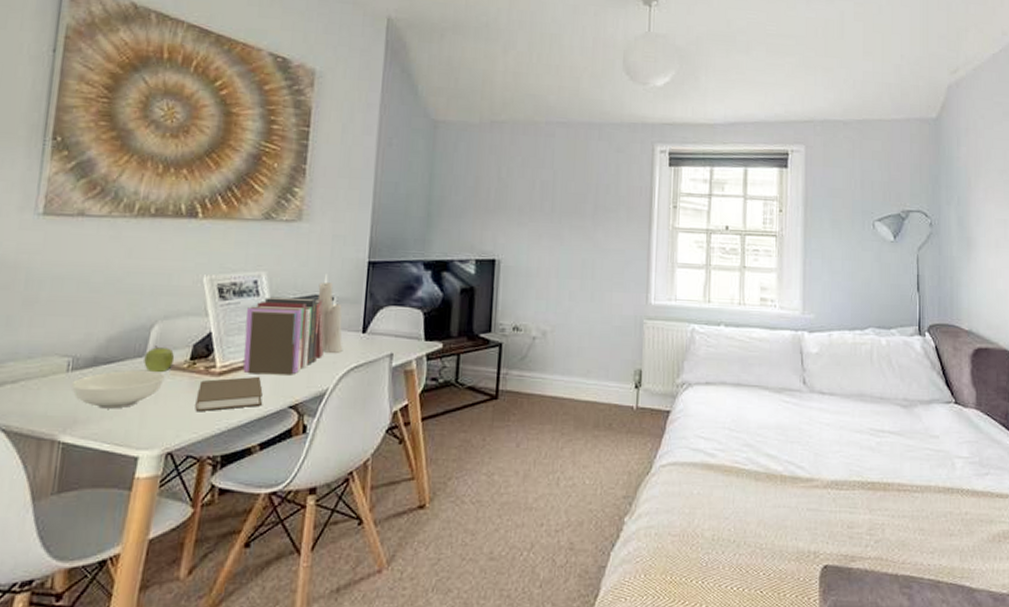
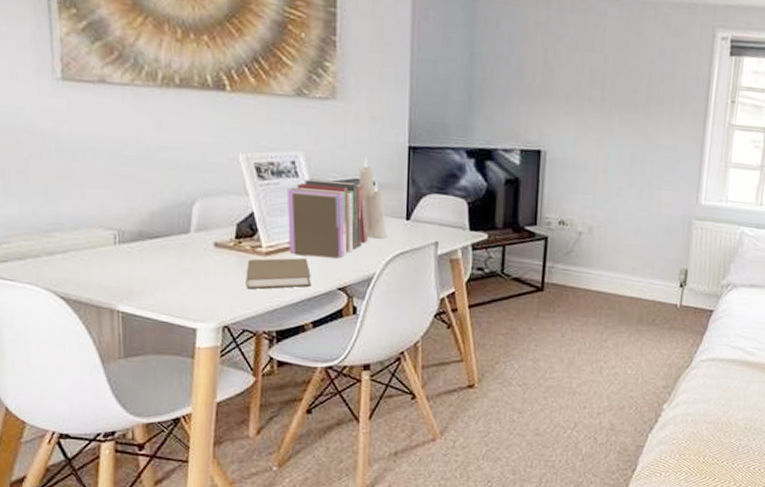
bowl: present [70,370,165,409] -> none [120,246,212,283]
fruit: present [144,346,175,373] -> none [189,223,220,250]

